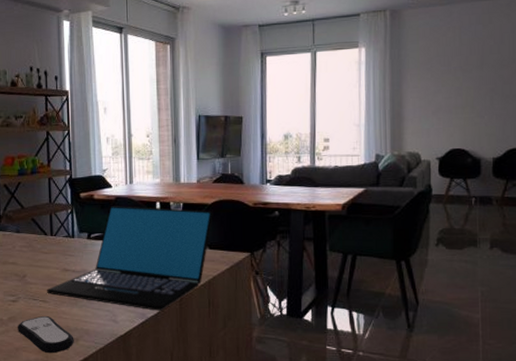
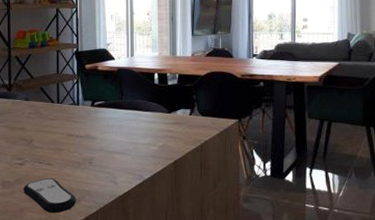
laptop: present [47,206,213,311] -> none [52,76,206,173]

